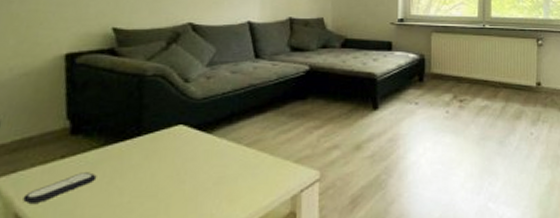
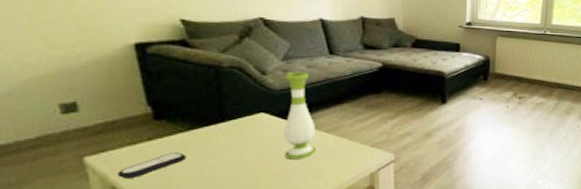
vase: none [200,78,235,179] -> present [283,71,317,160]

